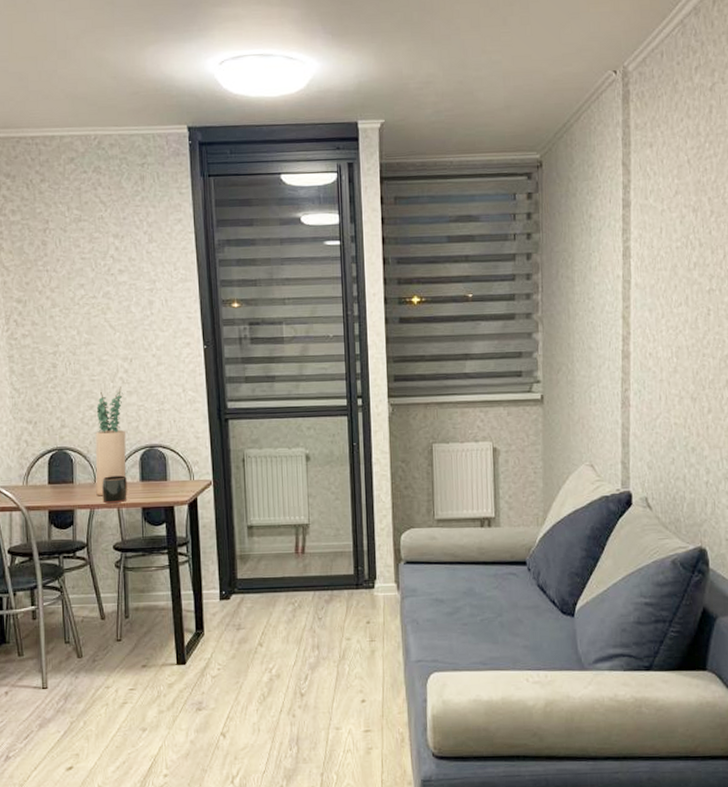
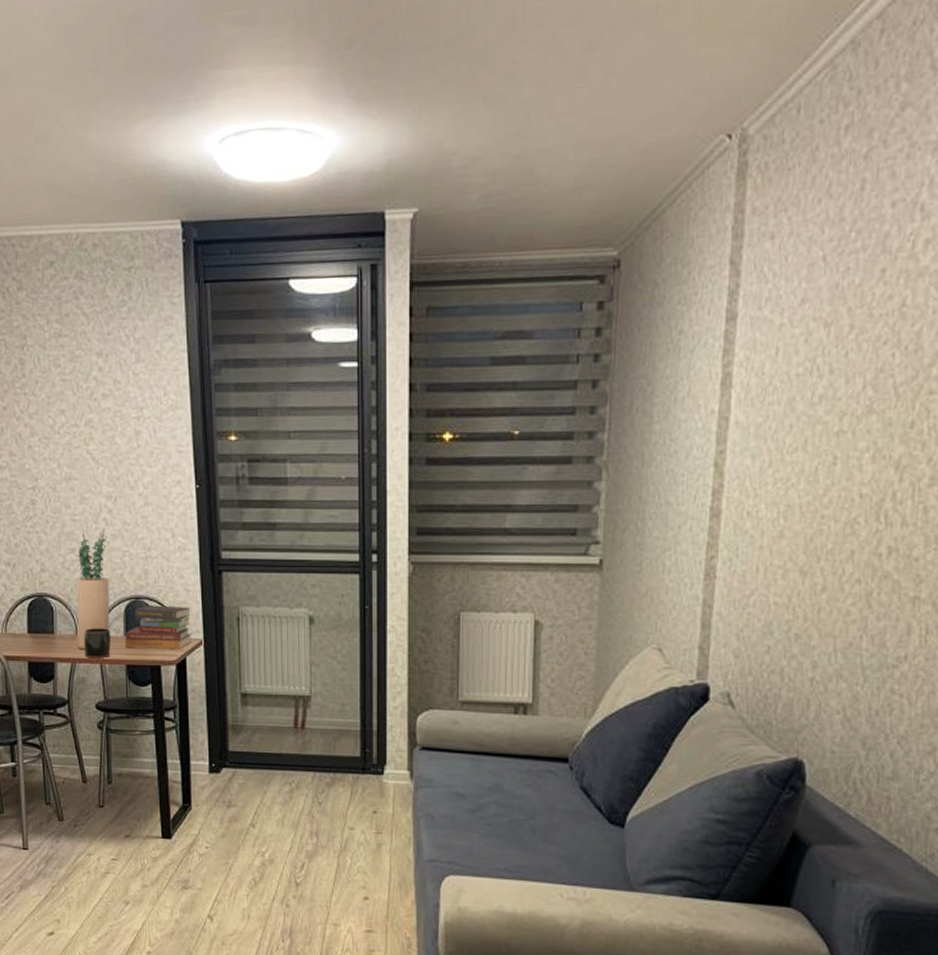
books: none [140,452,202,492] -> present [125,605,191,649]

